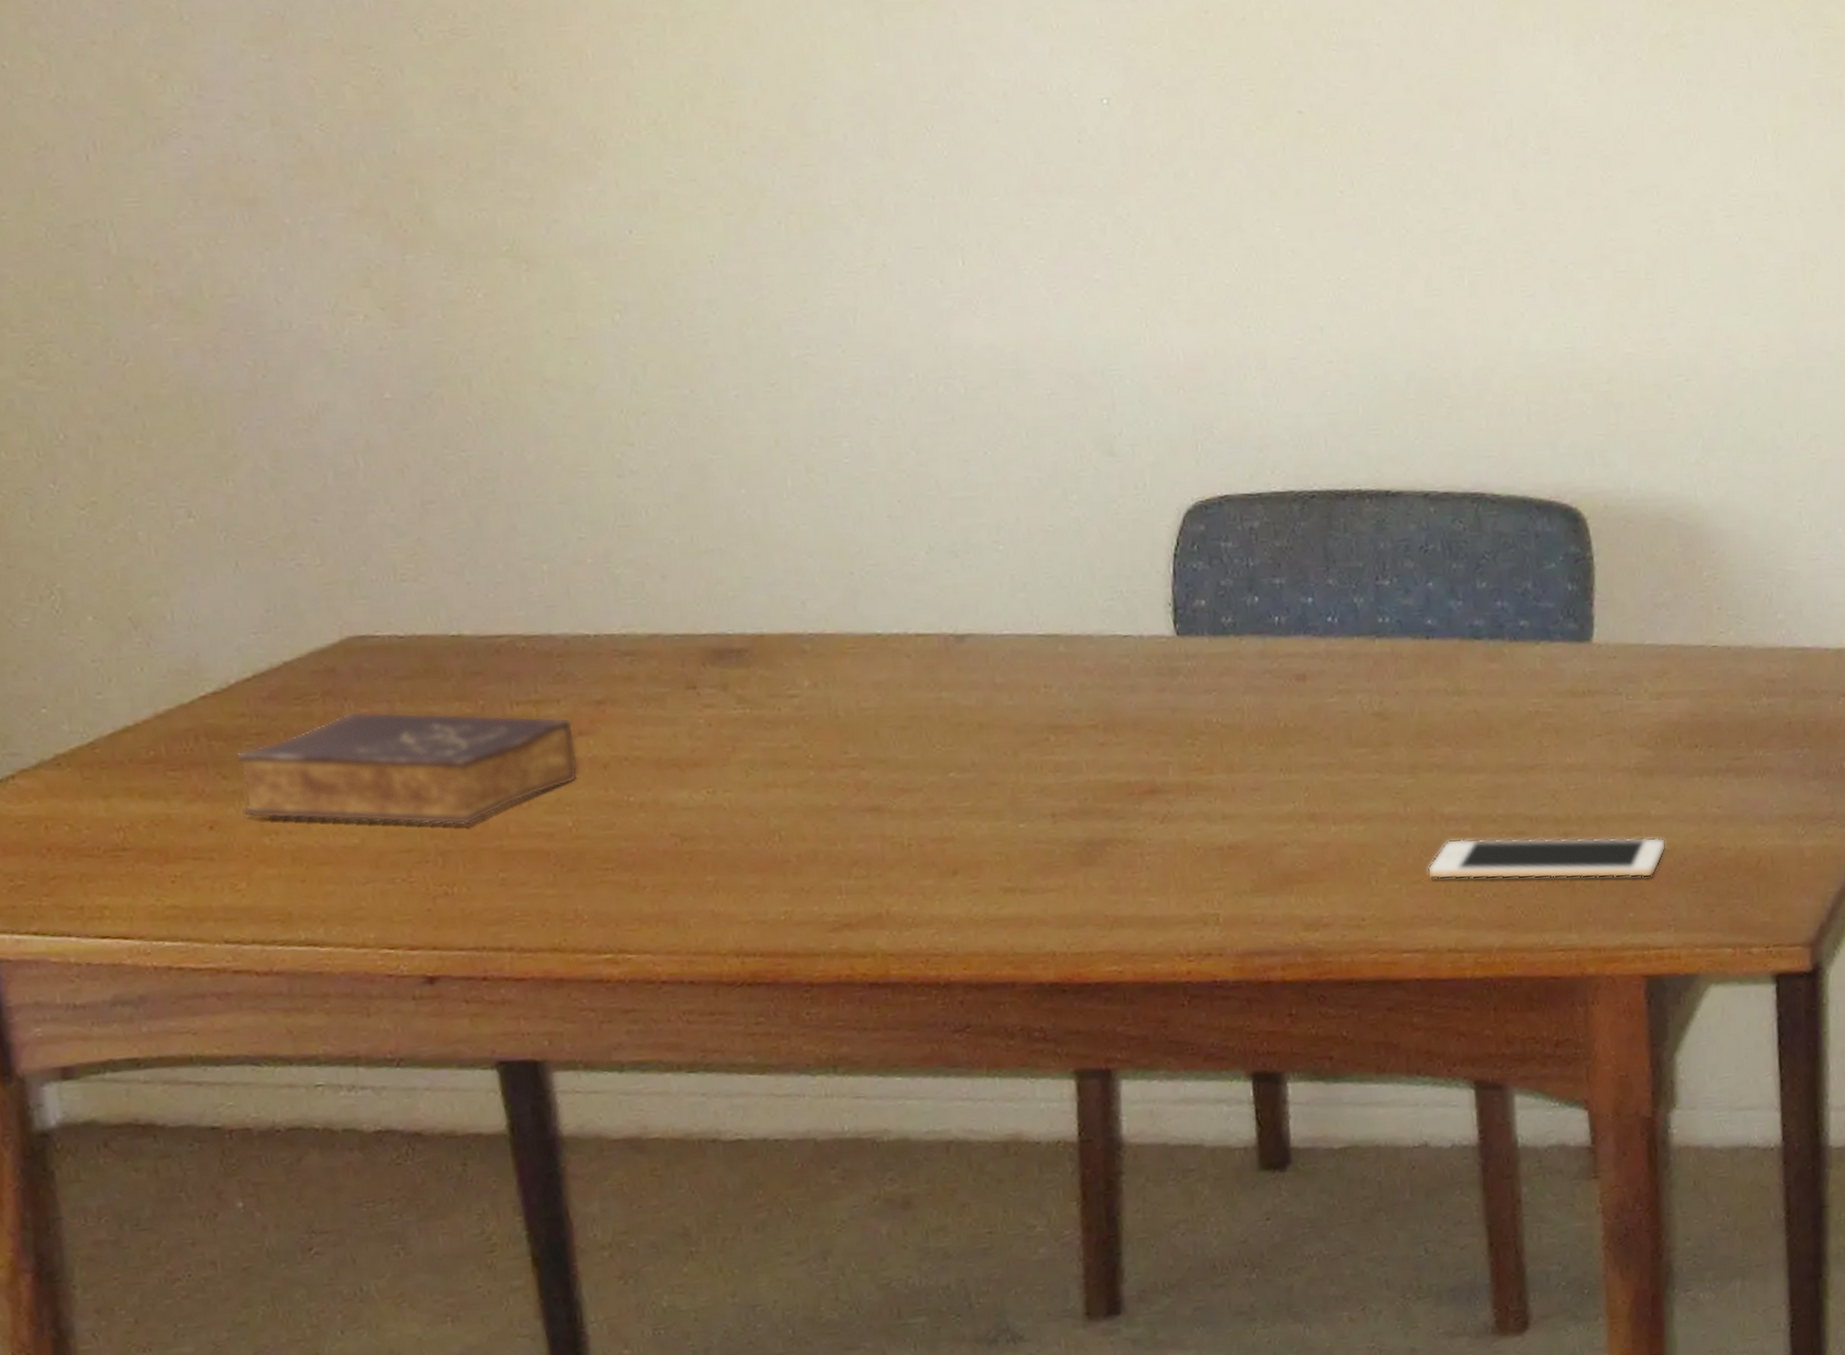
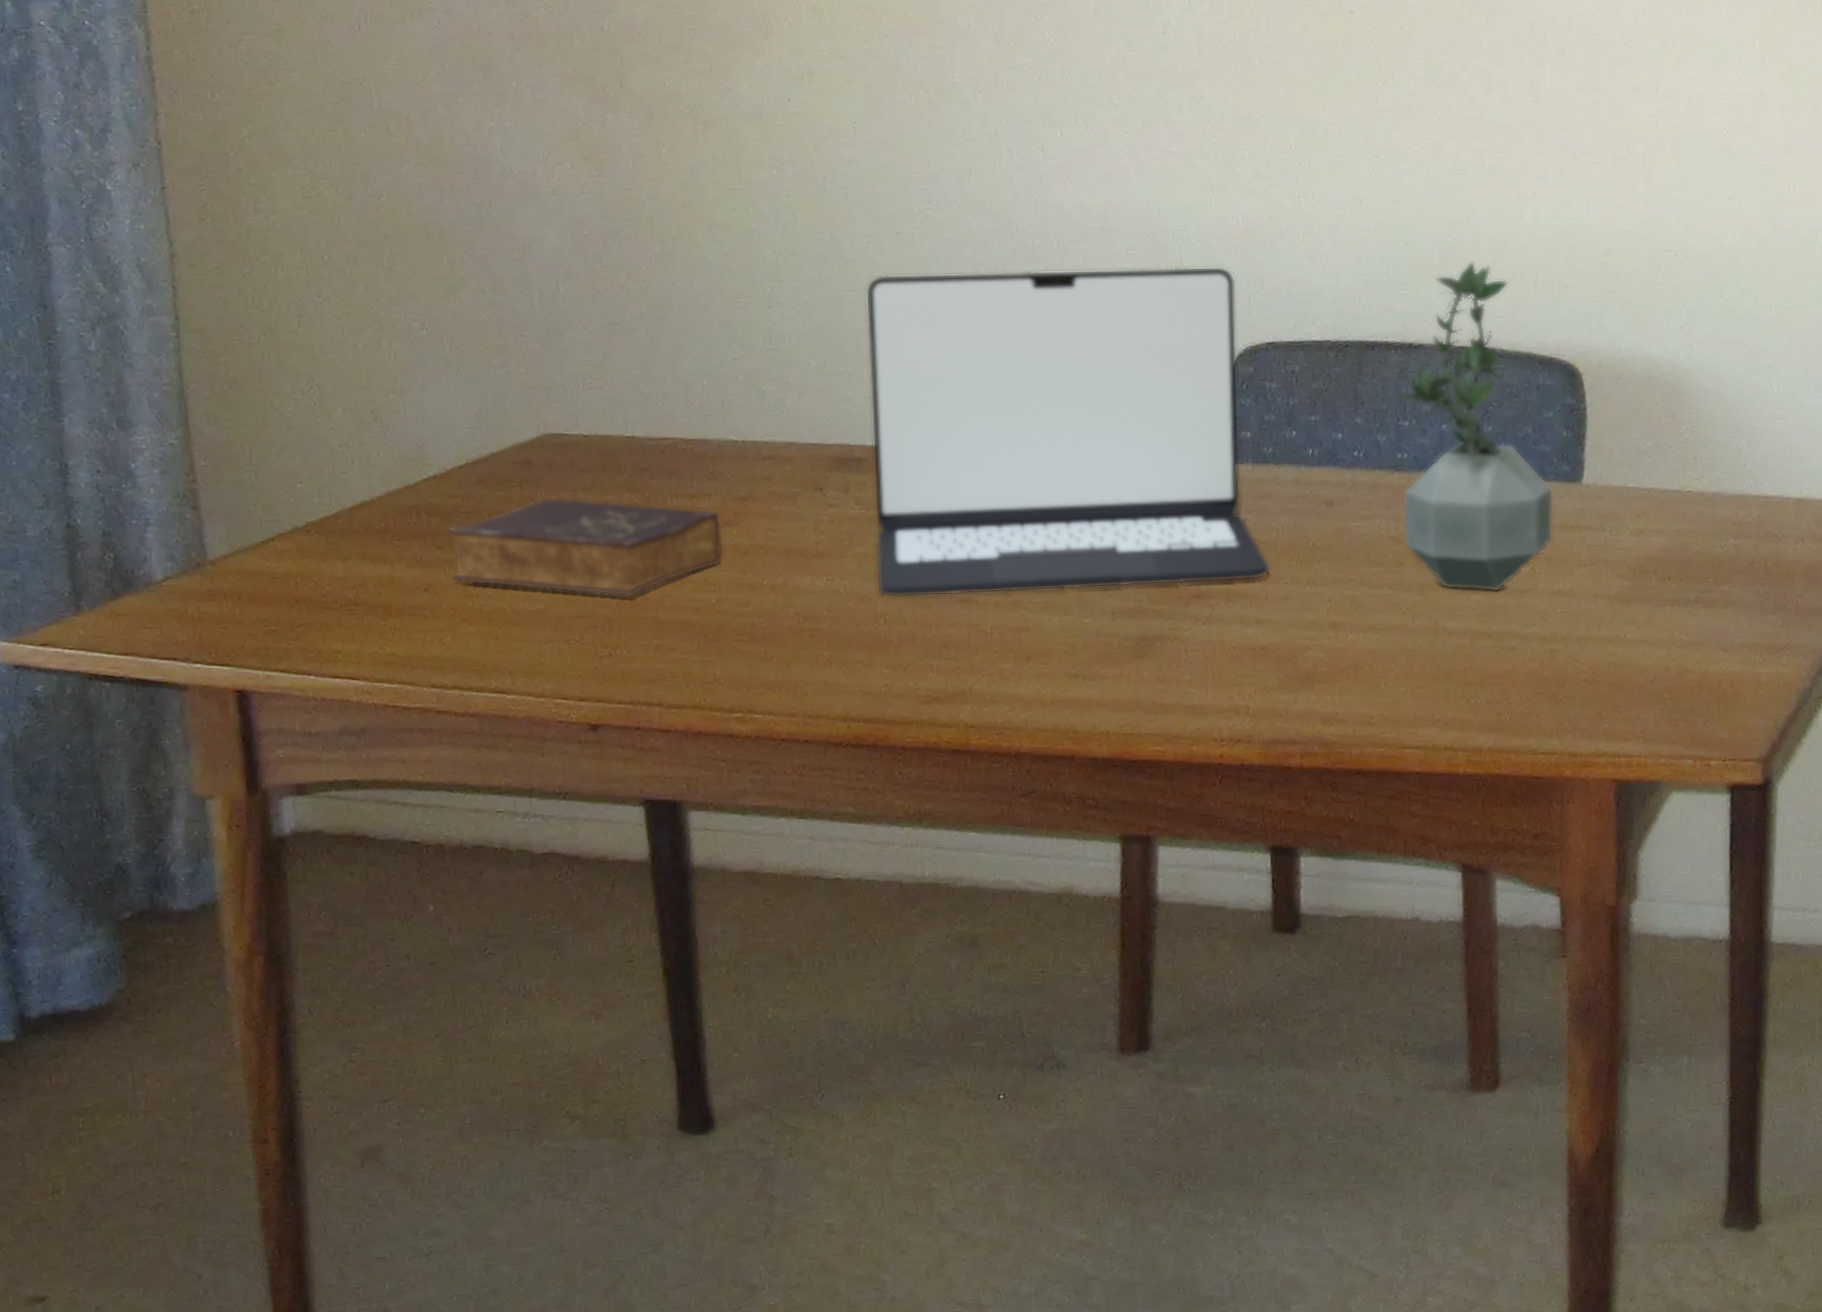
laptop: none [735,410,1237,811] -> present [865,266,1271,598]
potted plant: none [1370,395,1562,770] -> present [1393,261,1554,592]
cell phone: present [1427,837,1667,880] -> none [1429,650,1639,694]

